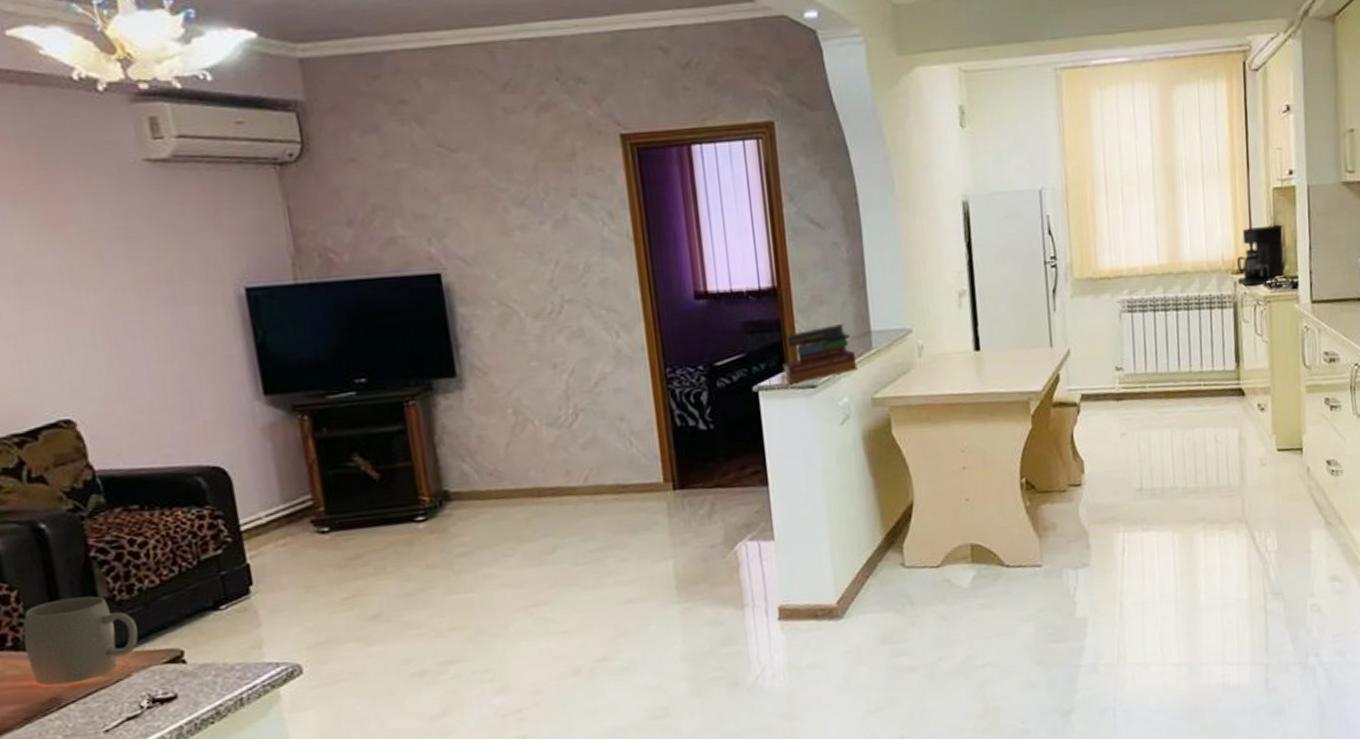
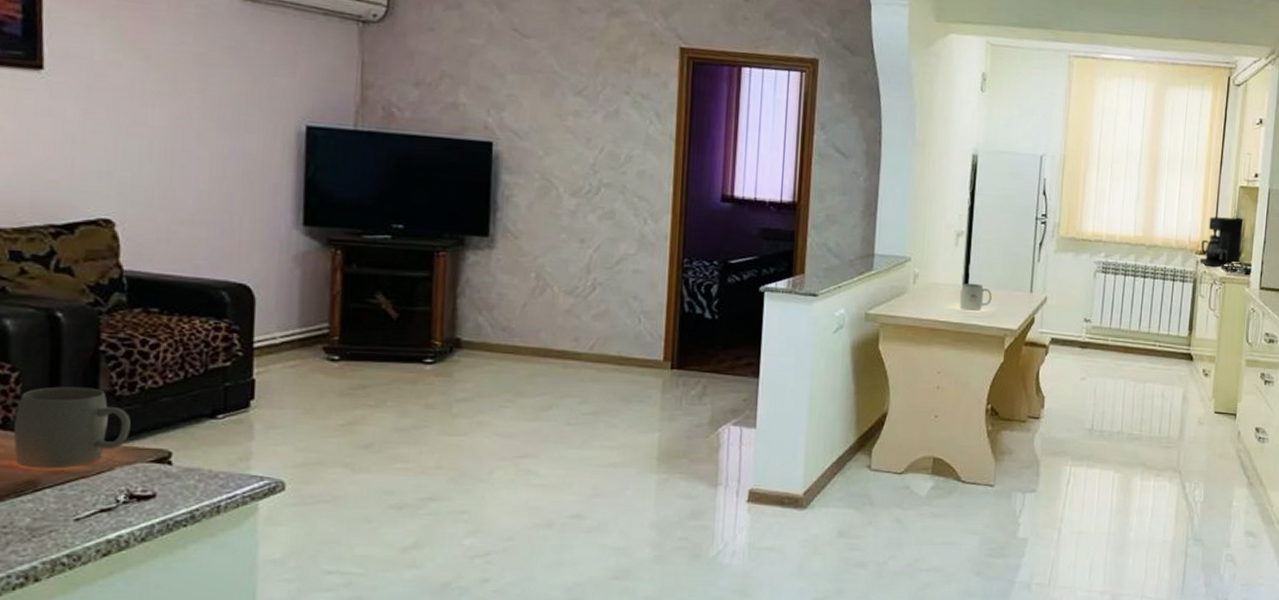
books: present [782,324,858,385] -> none [789,243,858,291]
mug: none [972,346,1008,379] -> present [960,282,992,312]

